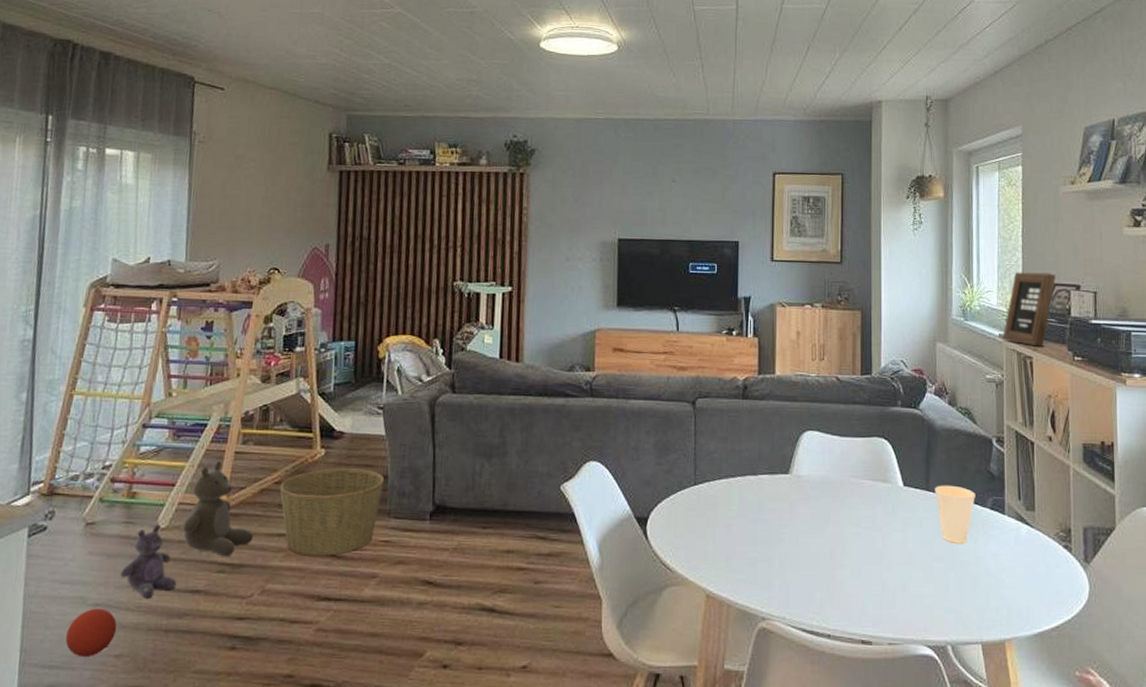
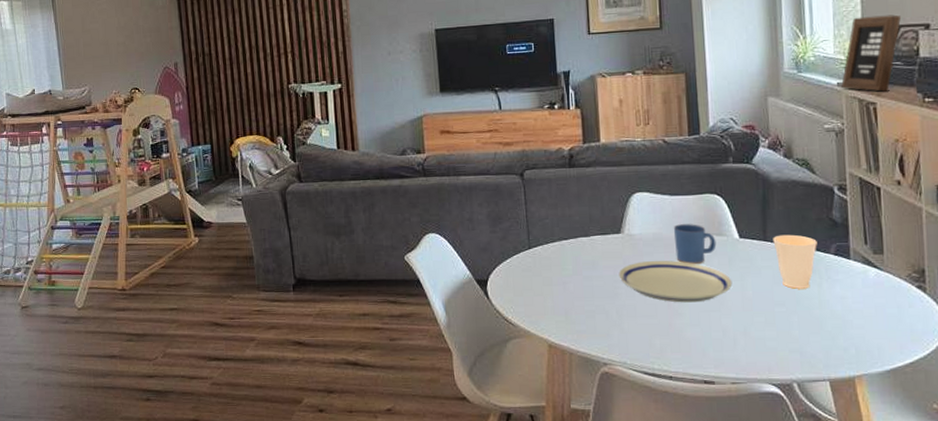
ball: present [65,608,118,658] -> none [21,371,58,409]
stuffed animal: present [120,524,177,599] -> none [53,305,97,363]
teddy bear: present [182,461,254,557] -> none [94,252,151,329]
basket: present [279,468,385,556] -> none [166,252,251,325]
plate: none [784,506,895,553] -> present [618,261,733,303]
mug: none [840,468,881,511] -> present [673,224,717,264]

